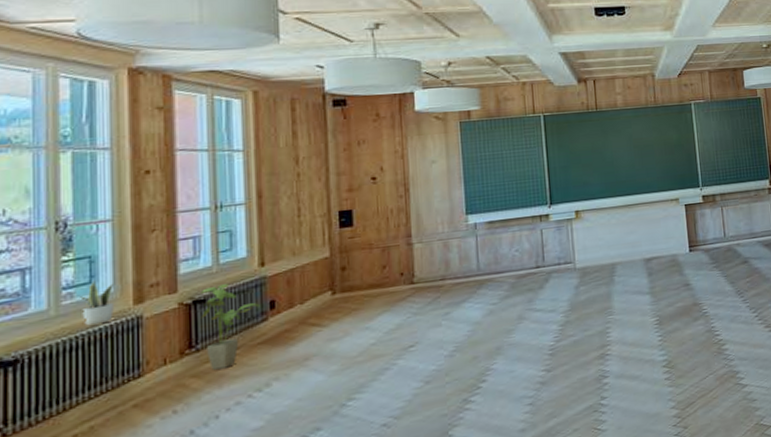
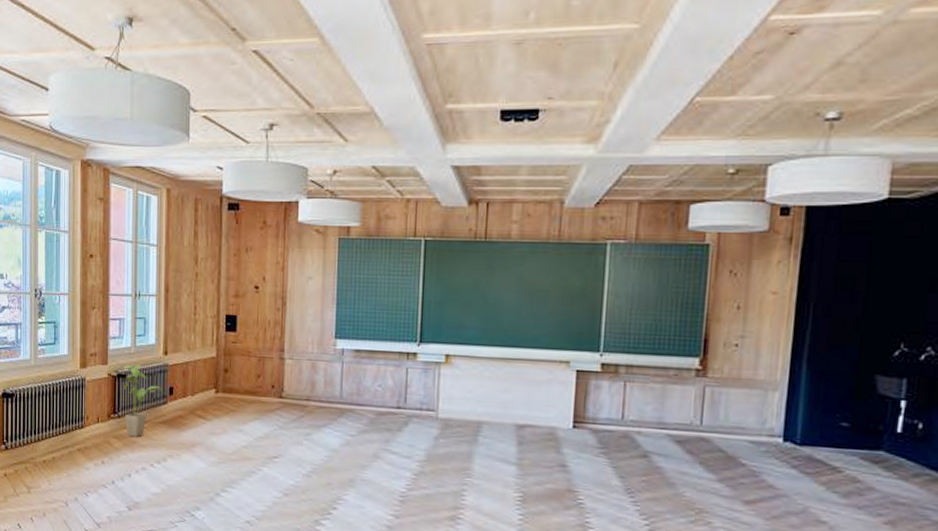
potted plant: present [80,280,117,326] -> none [48,342,70,379]

